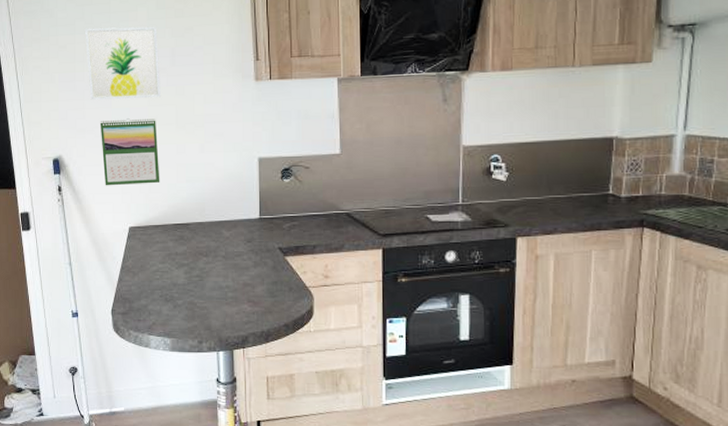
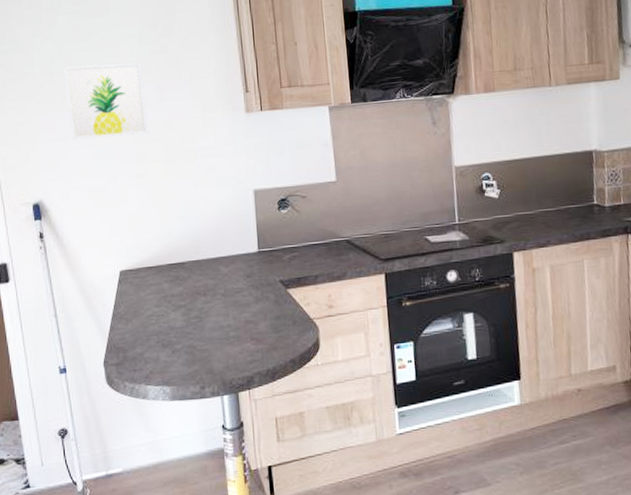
calendar: present [100,118,160,186] -> none [83,156,152,229]

